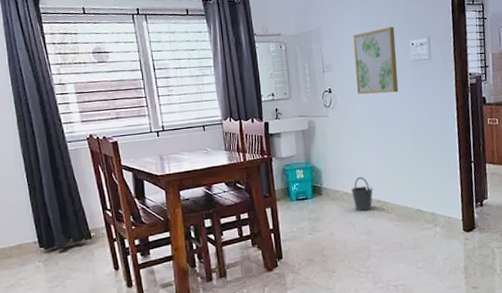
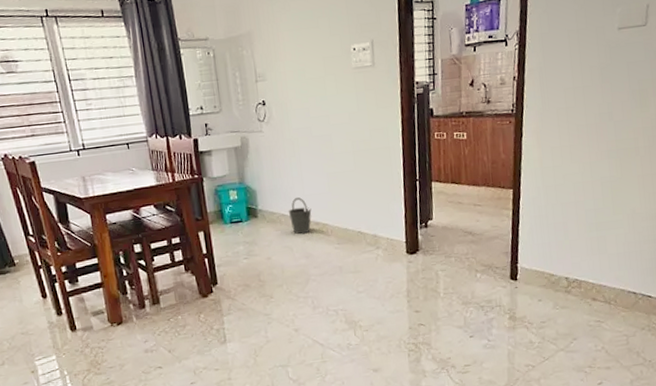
wall art: present [353,27,399,95] -> none [288,29,339,108]

